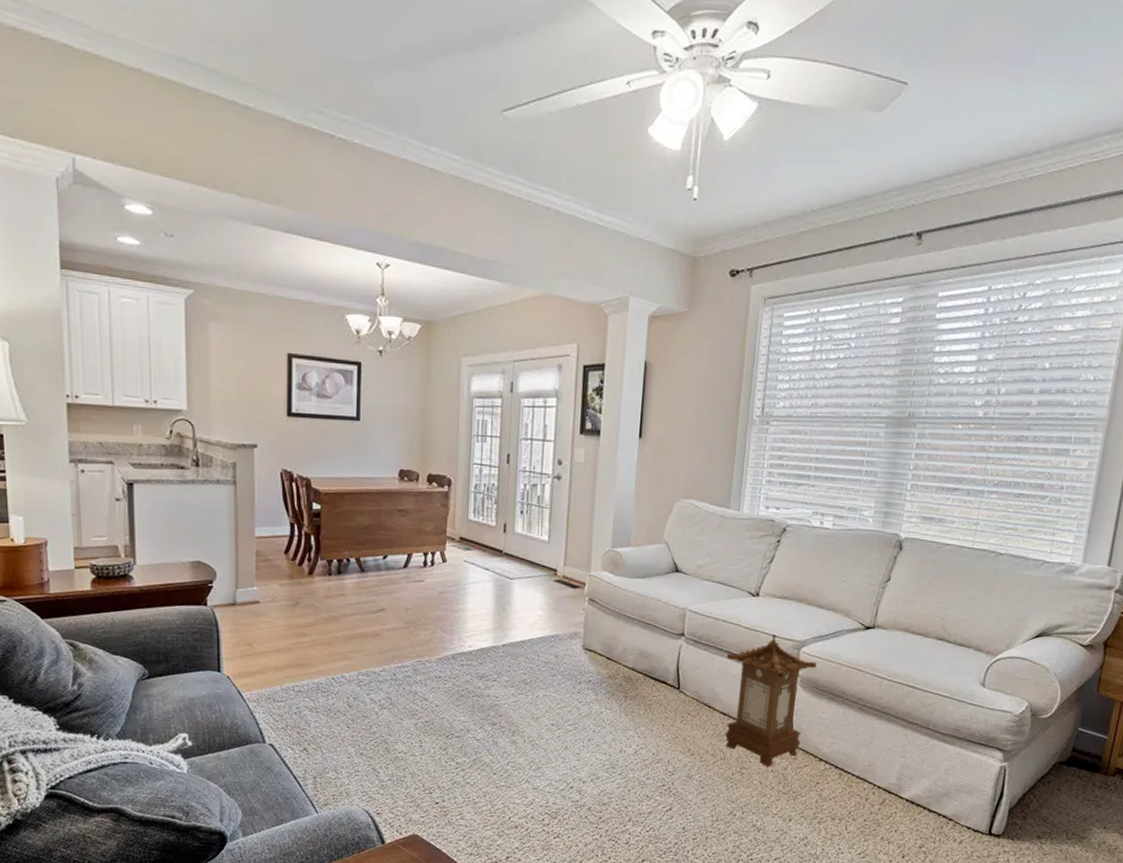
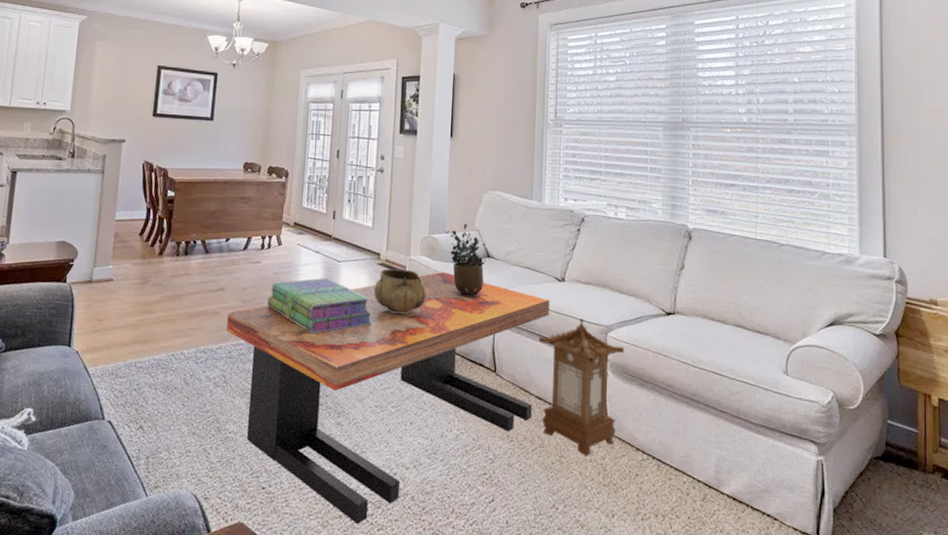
coffee table: none [389,587,741,834] -> present [226,271,549,525]
stack of books: none [432,596,550,655] -> present [266,278,374,334]
decorative bowl: none [549,585,608,633] -> present [373,268,426,315]
potted plant: none [630,535,675,613] -> present [446,223,487,296]

